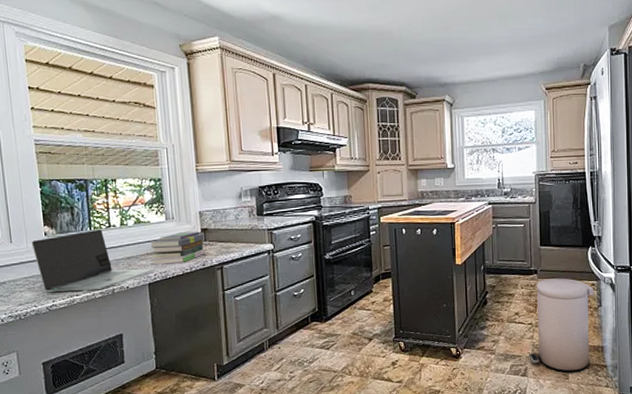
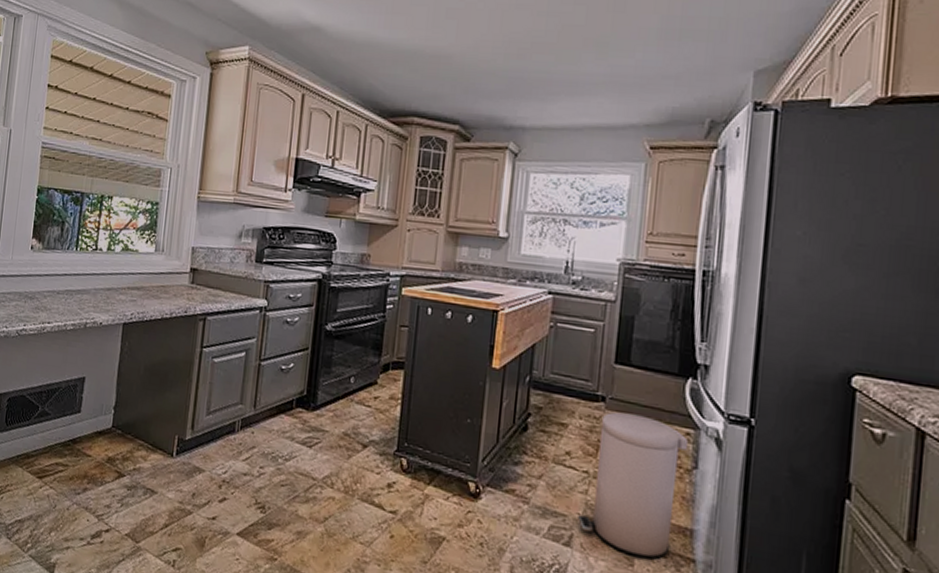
laptop: present [31,229,156,293] -> none [16,250,134,322]
books: present [151,232,206,265] -> none [132,268,193,305]

